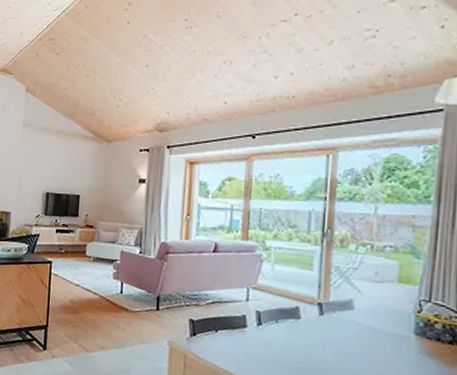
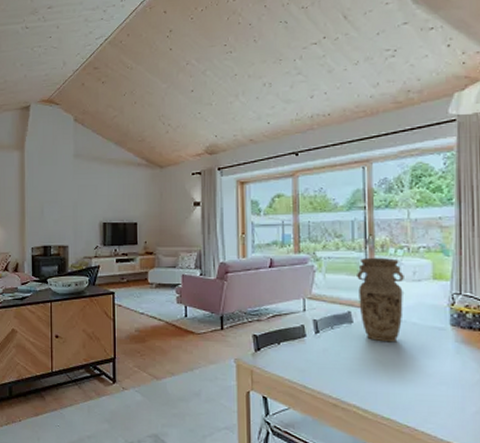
vase: none [309,251,364,345] -> present [357,257,404,342]

